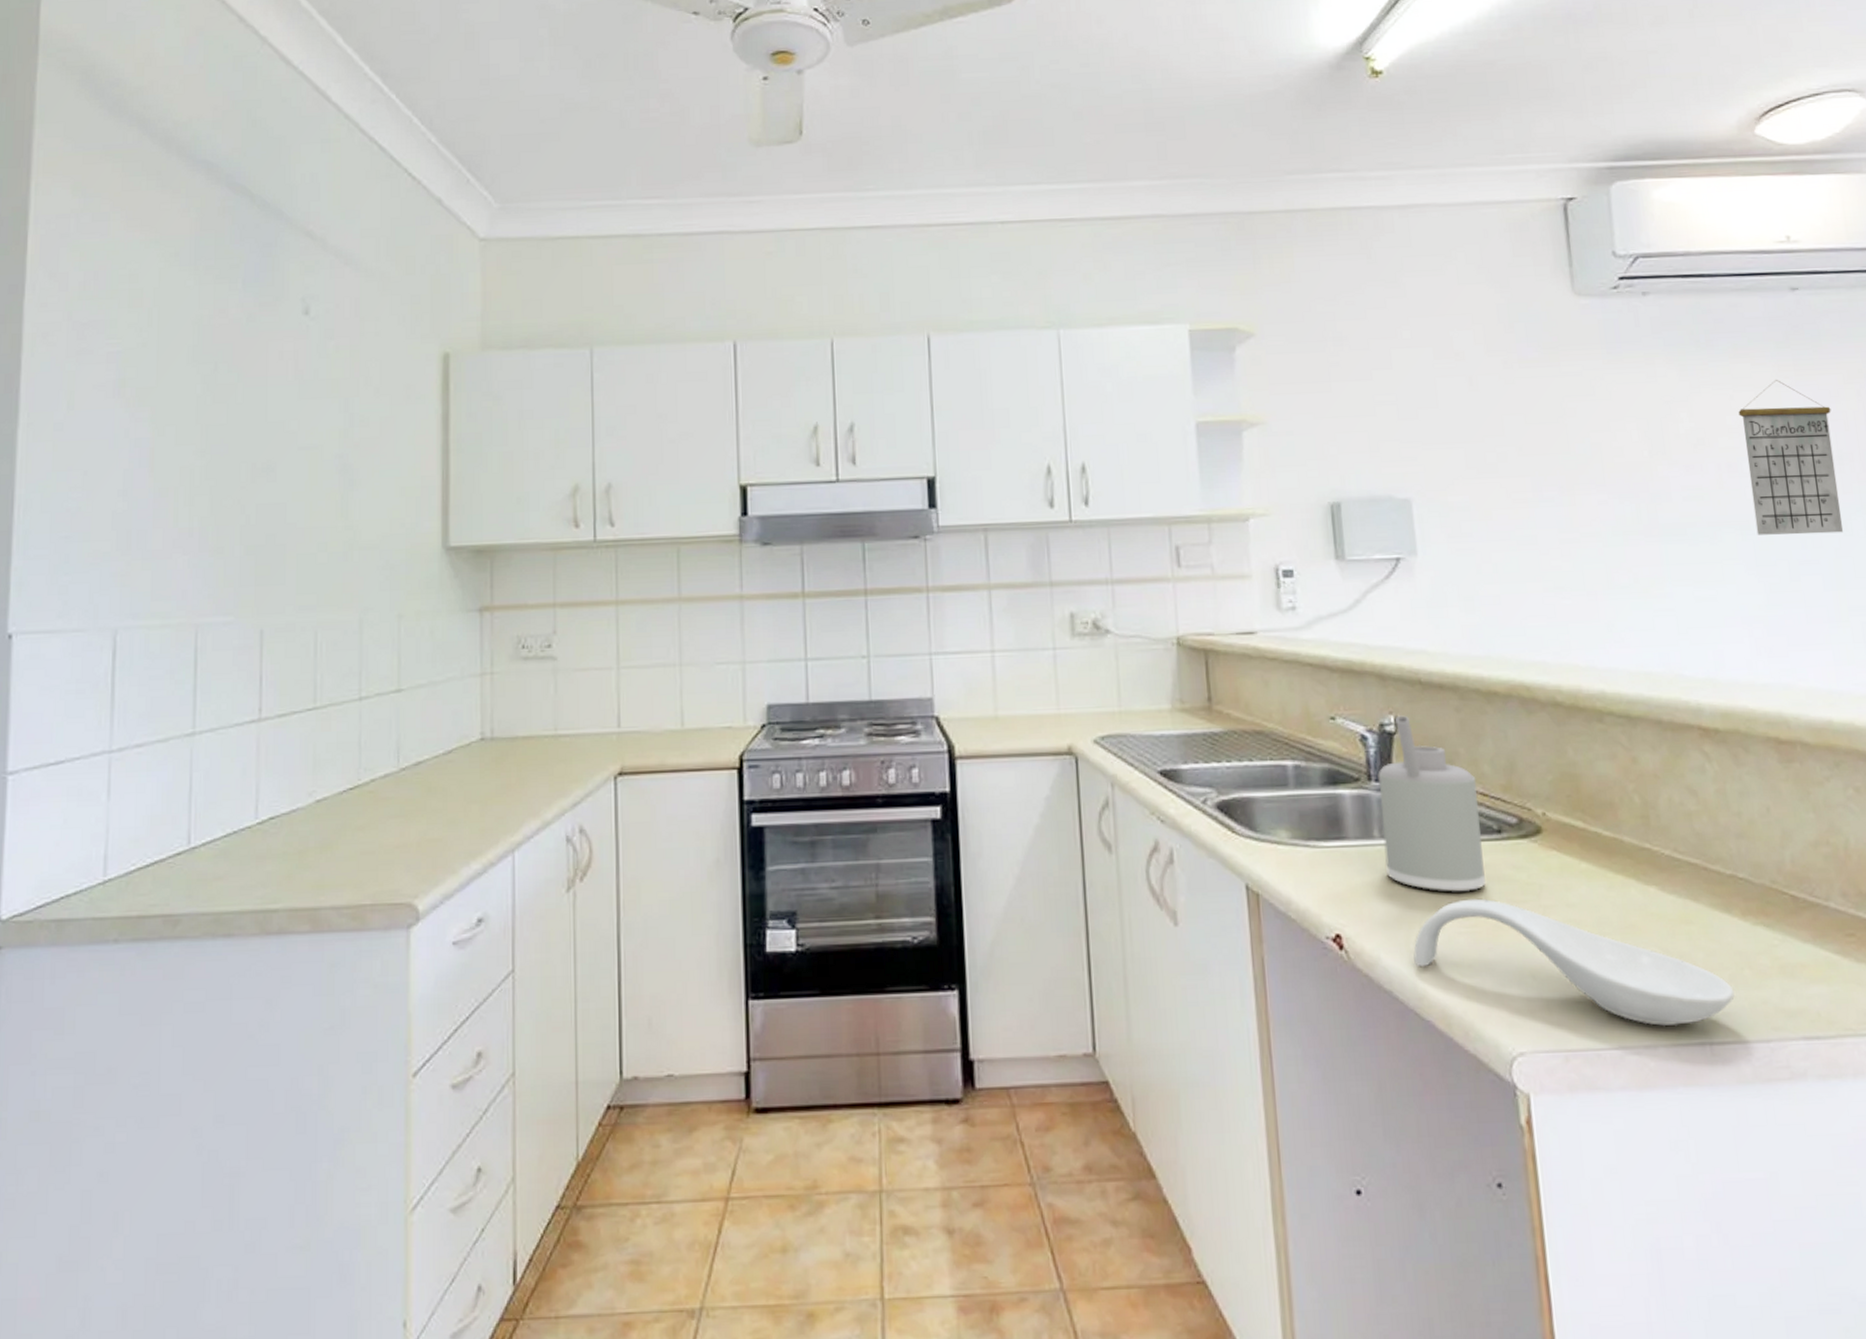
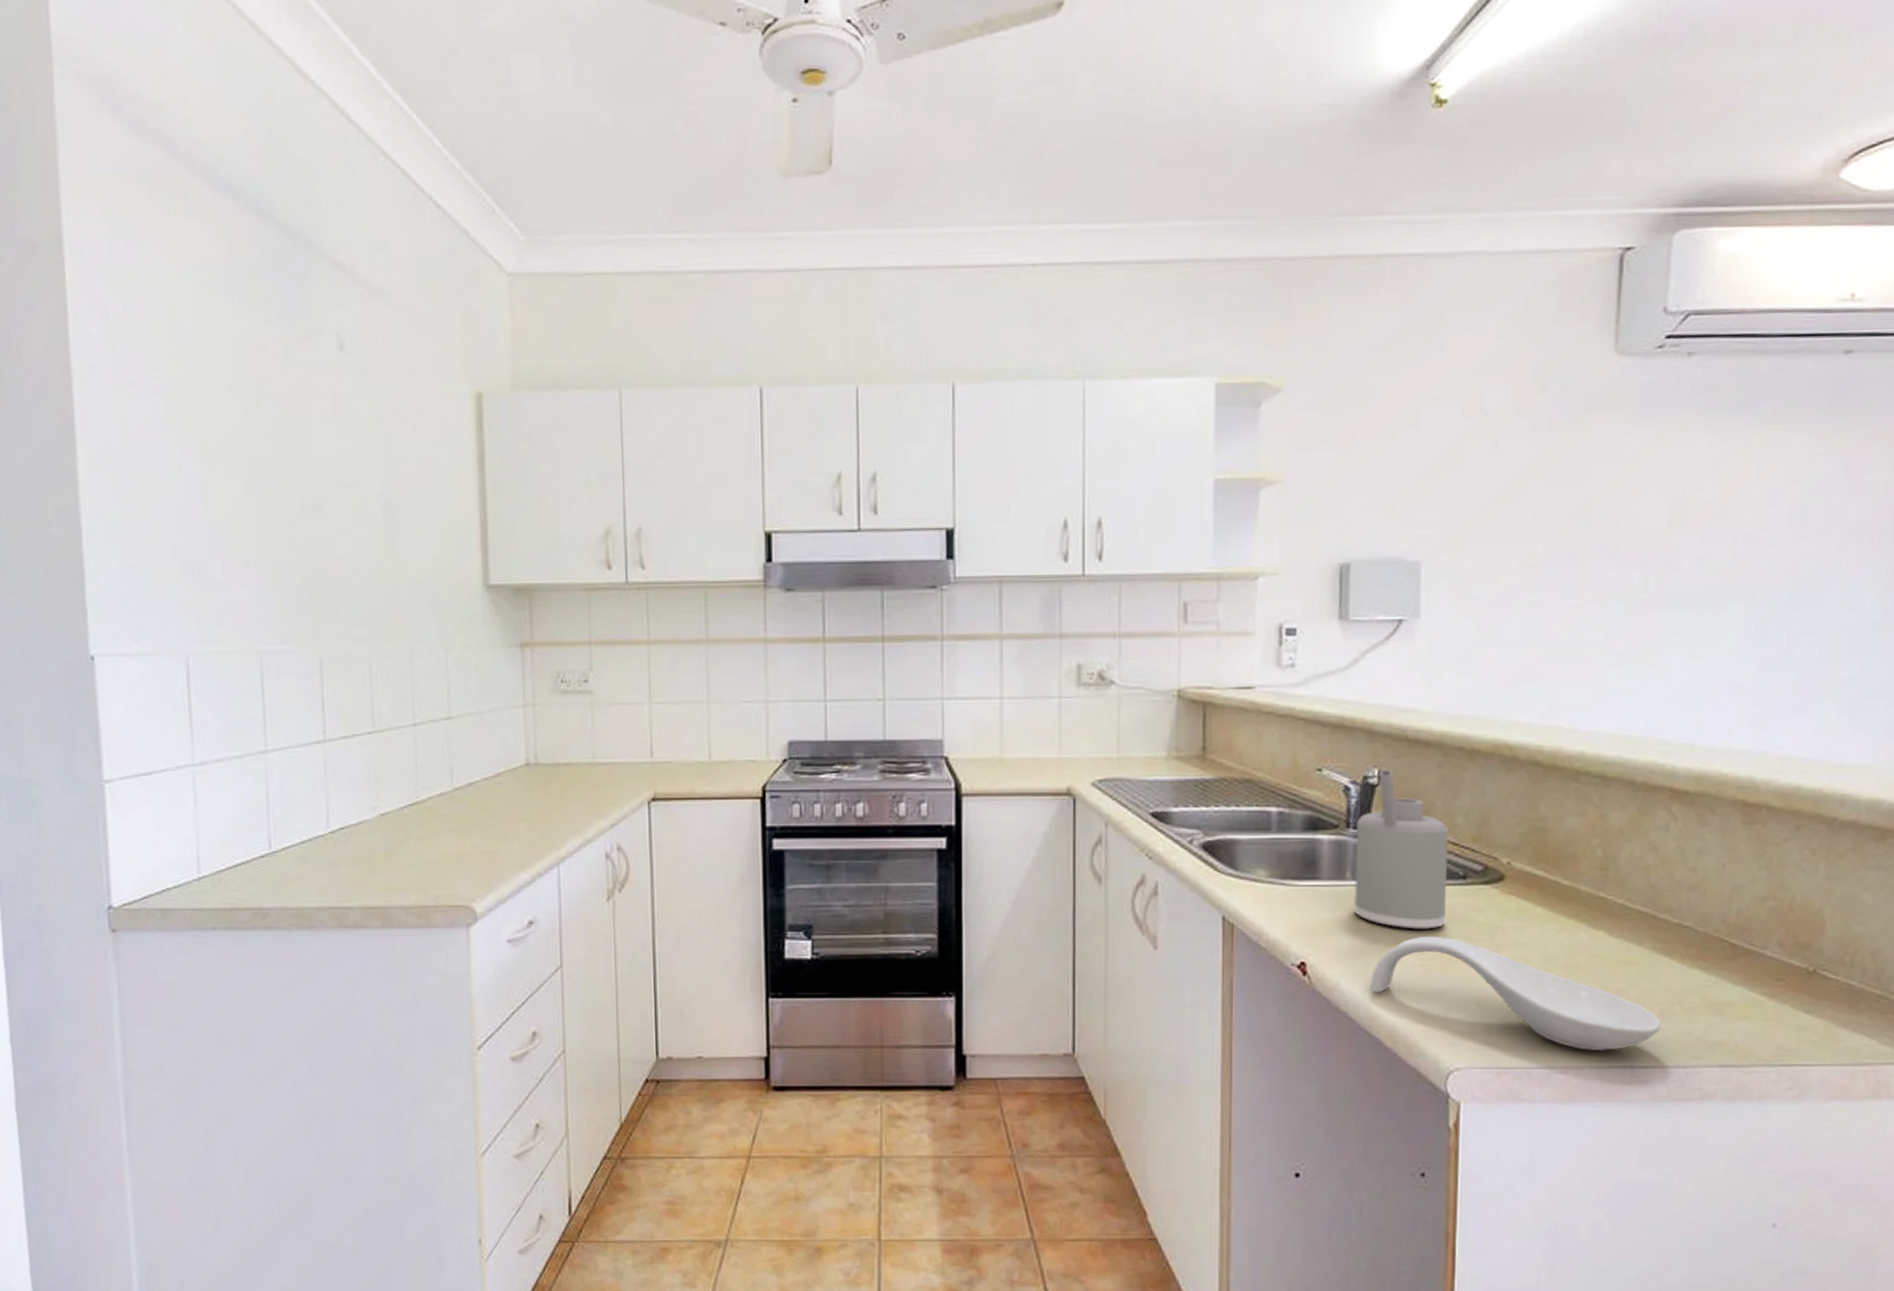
calendar: present [1738,380,1843,535] -> none [1761,449,1862,607]

